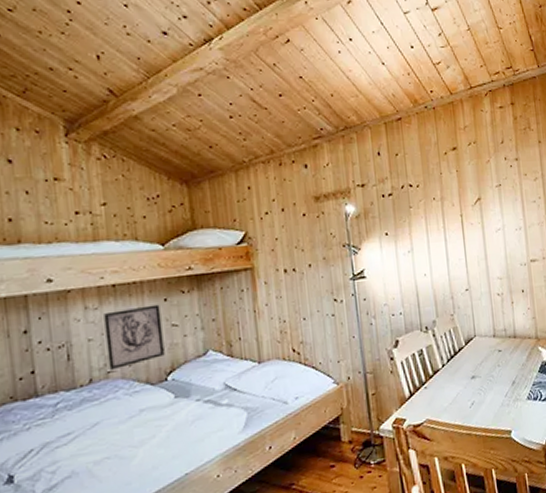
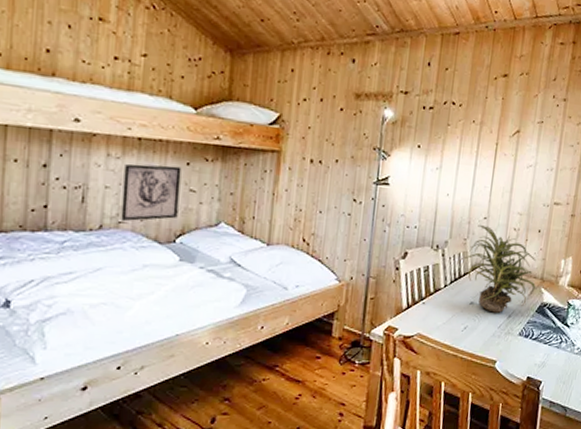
potted plant: none [449,296,532,382] -> present [457,224,536,313]

